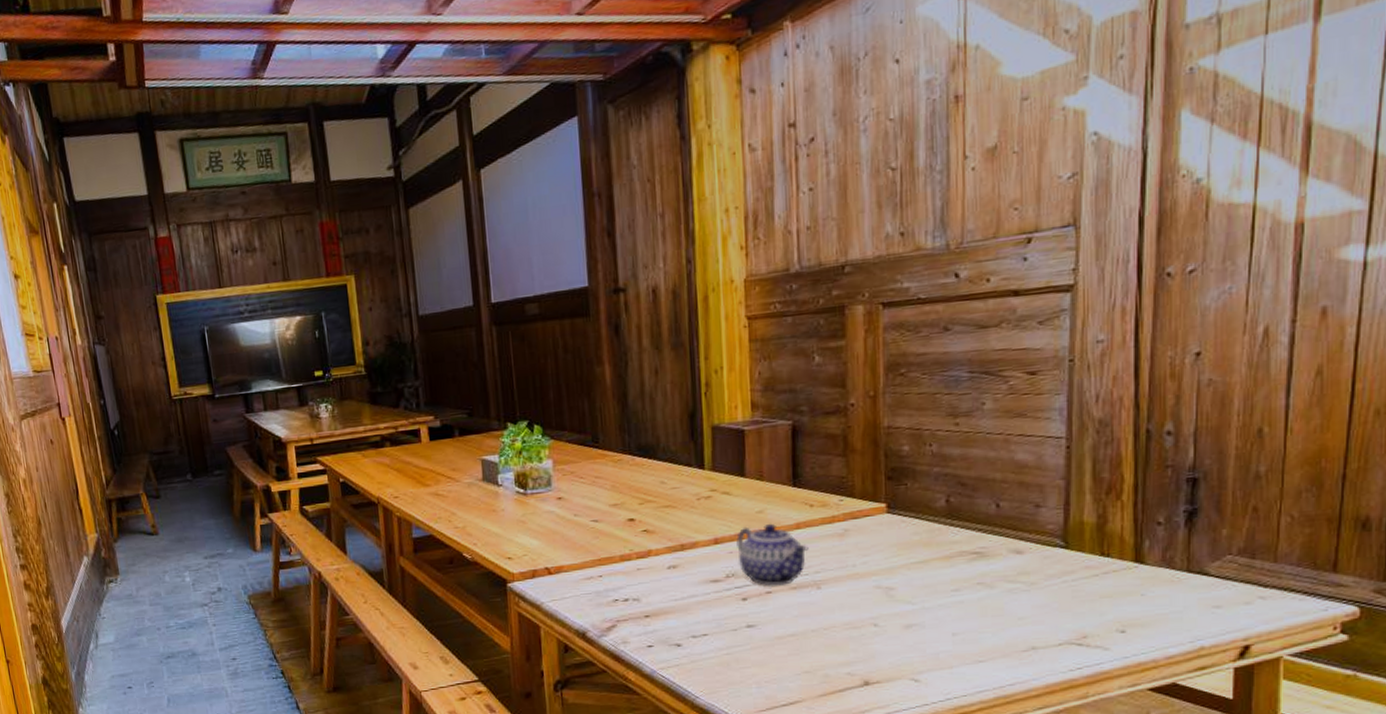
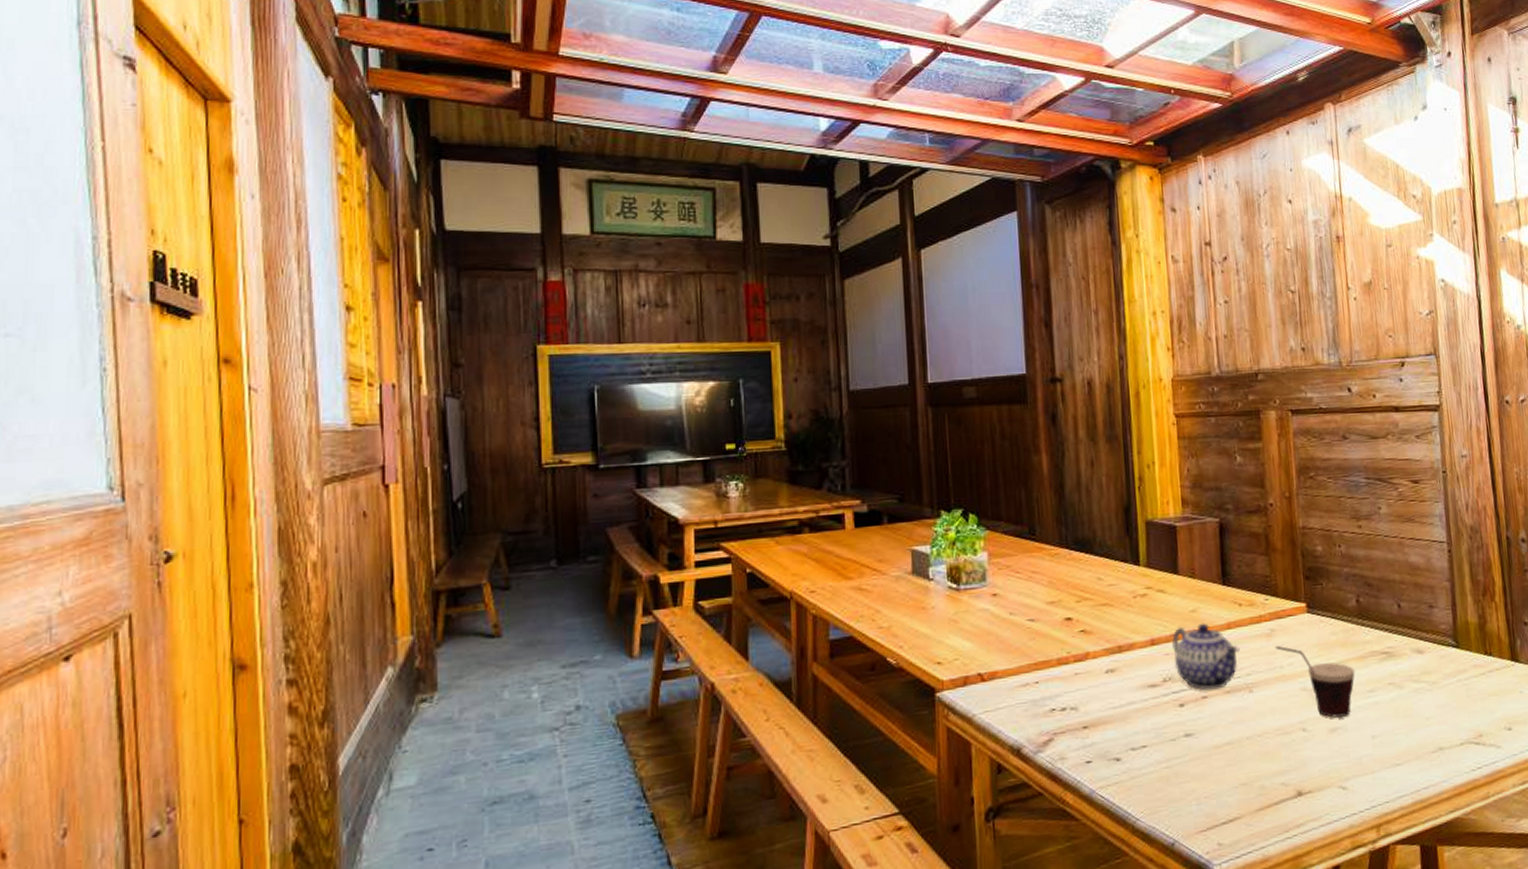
cup: none [848,544,939,615] -> present [1275,645,1355,718]

